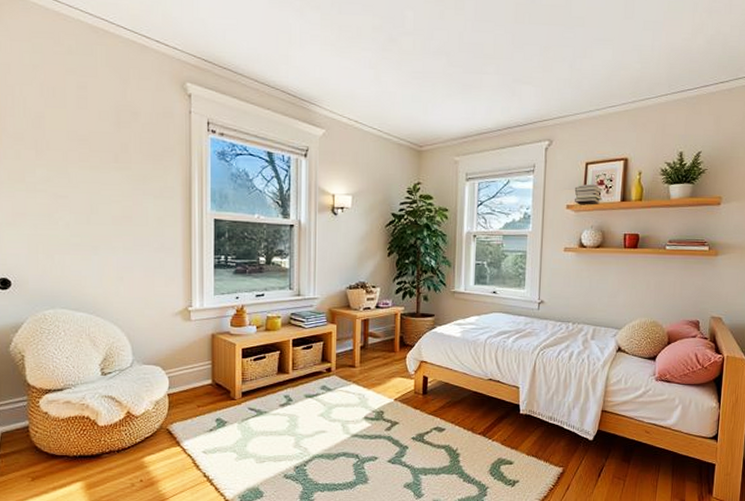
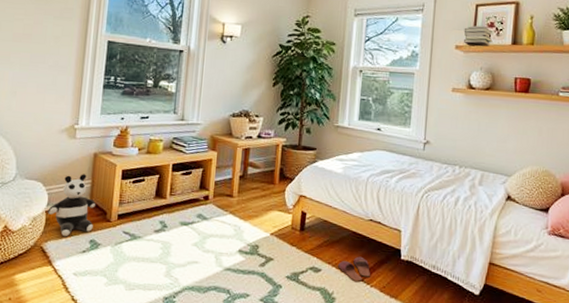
stuffed animal: none [170,355,219,418] -> present [47,174,96,237]
slippers: none [461,414,491,437] -> present [338,256,370,282]

